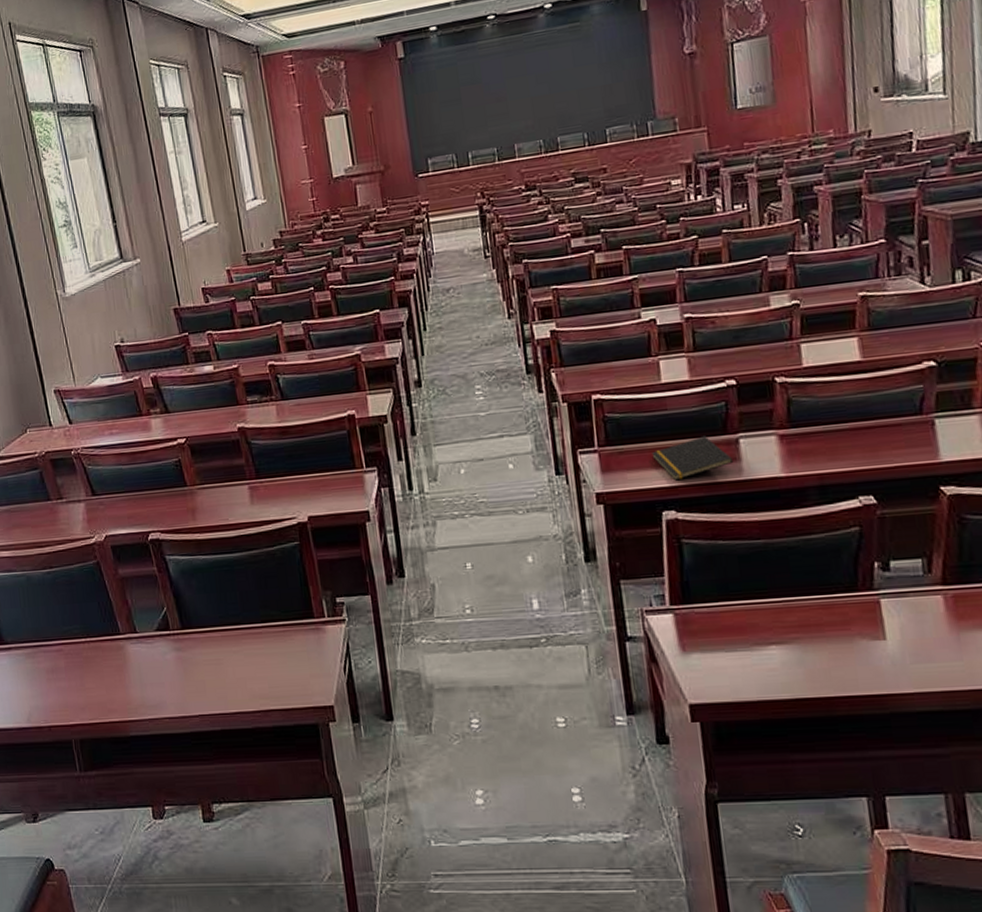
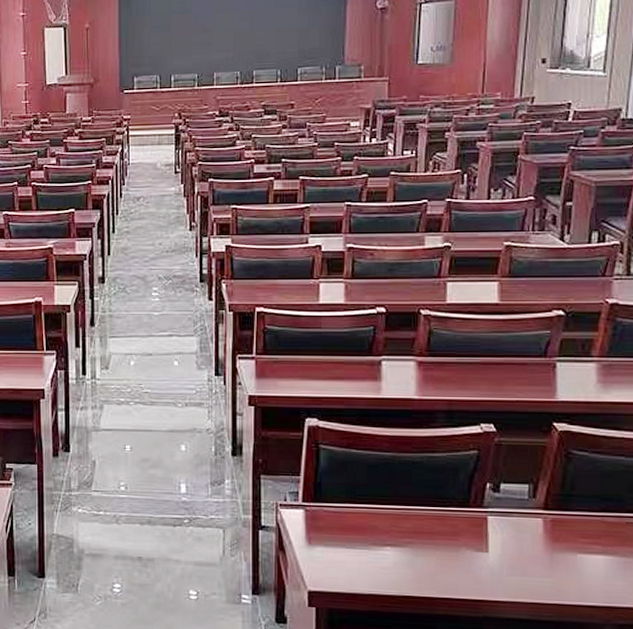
notepad: present [652,436,734,481] -> none [303,355,375,392]

